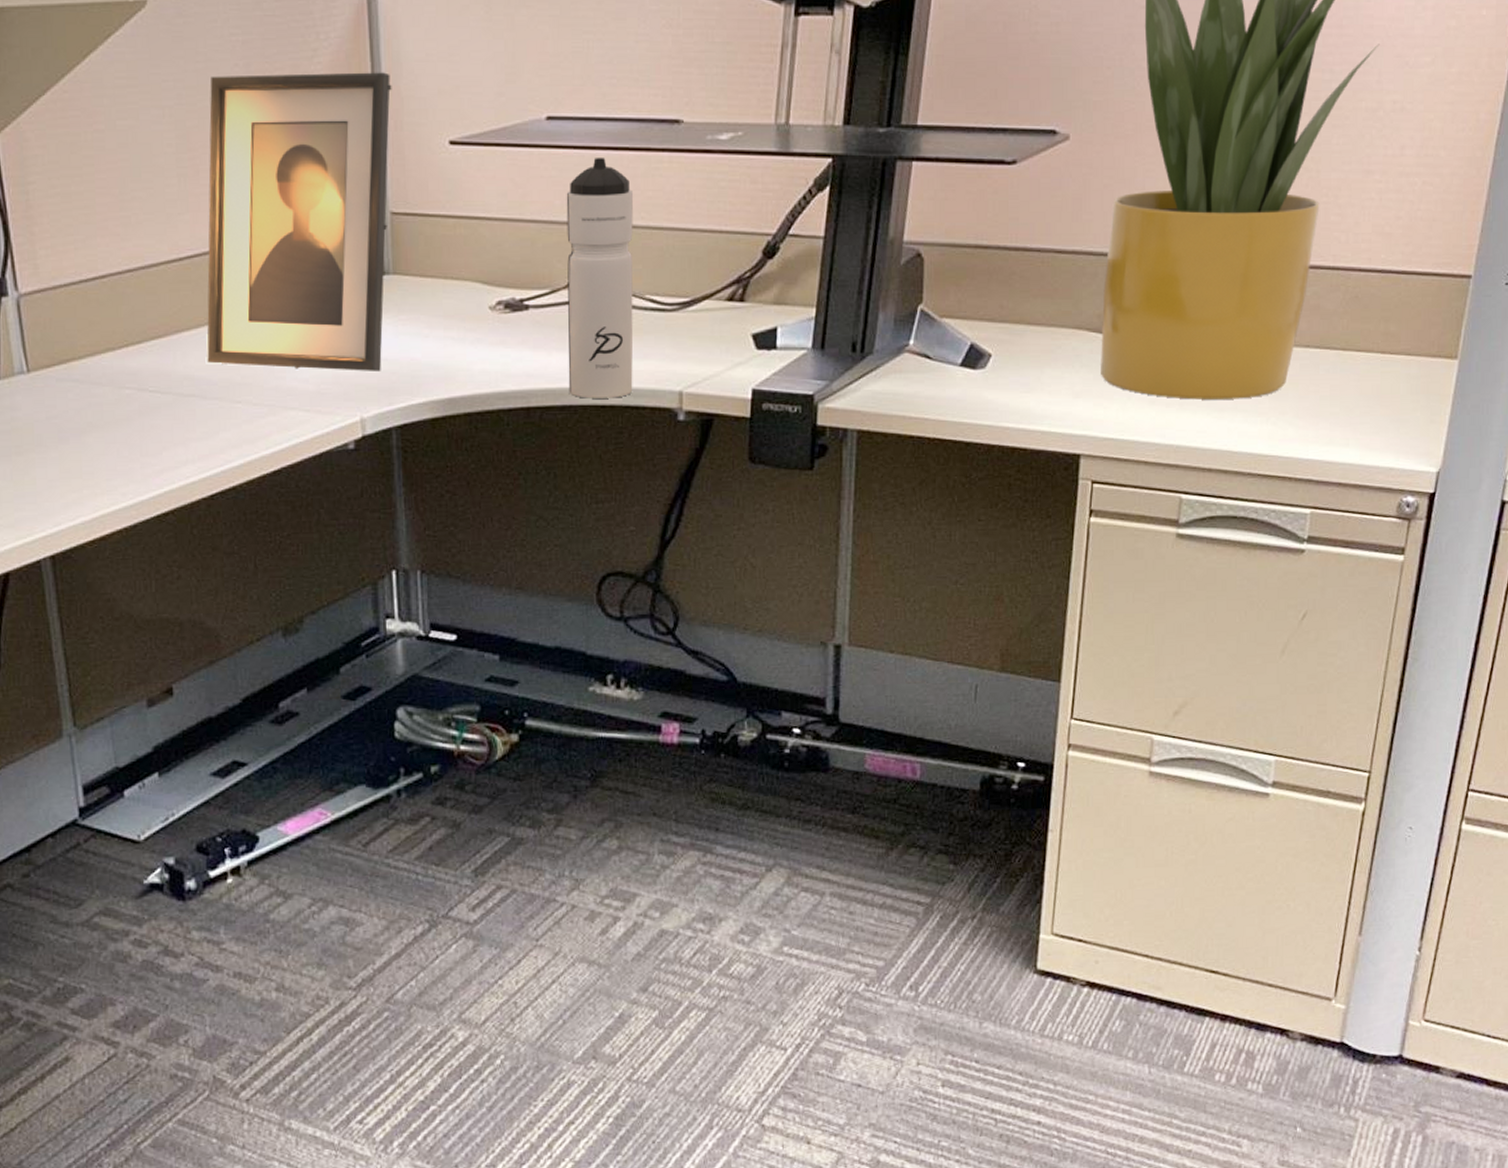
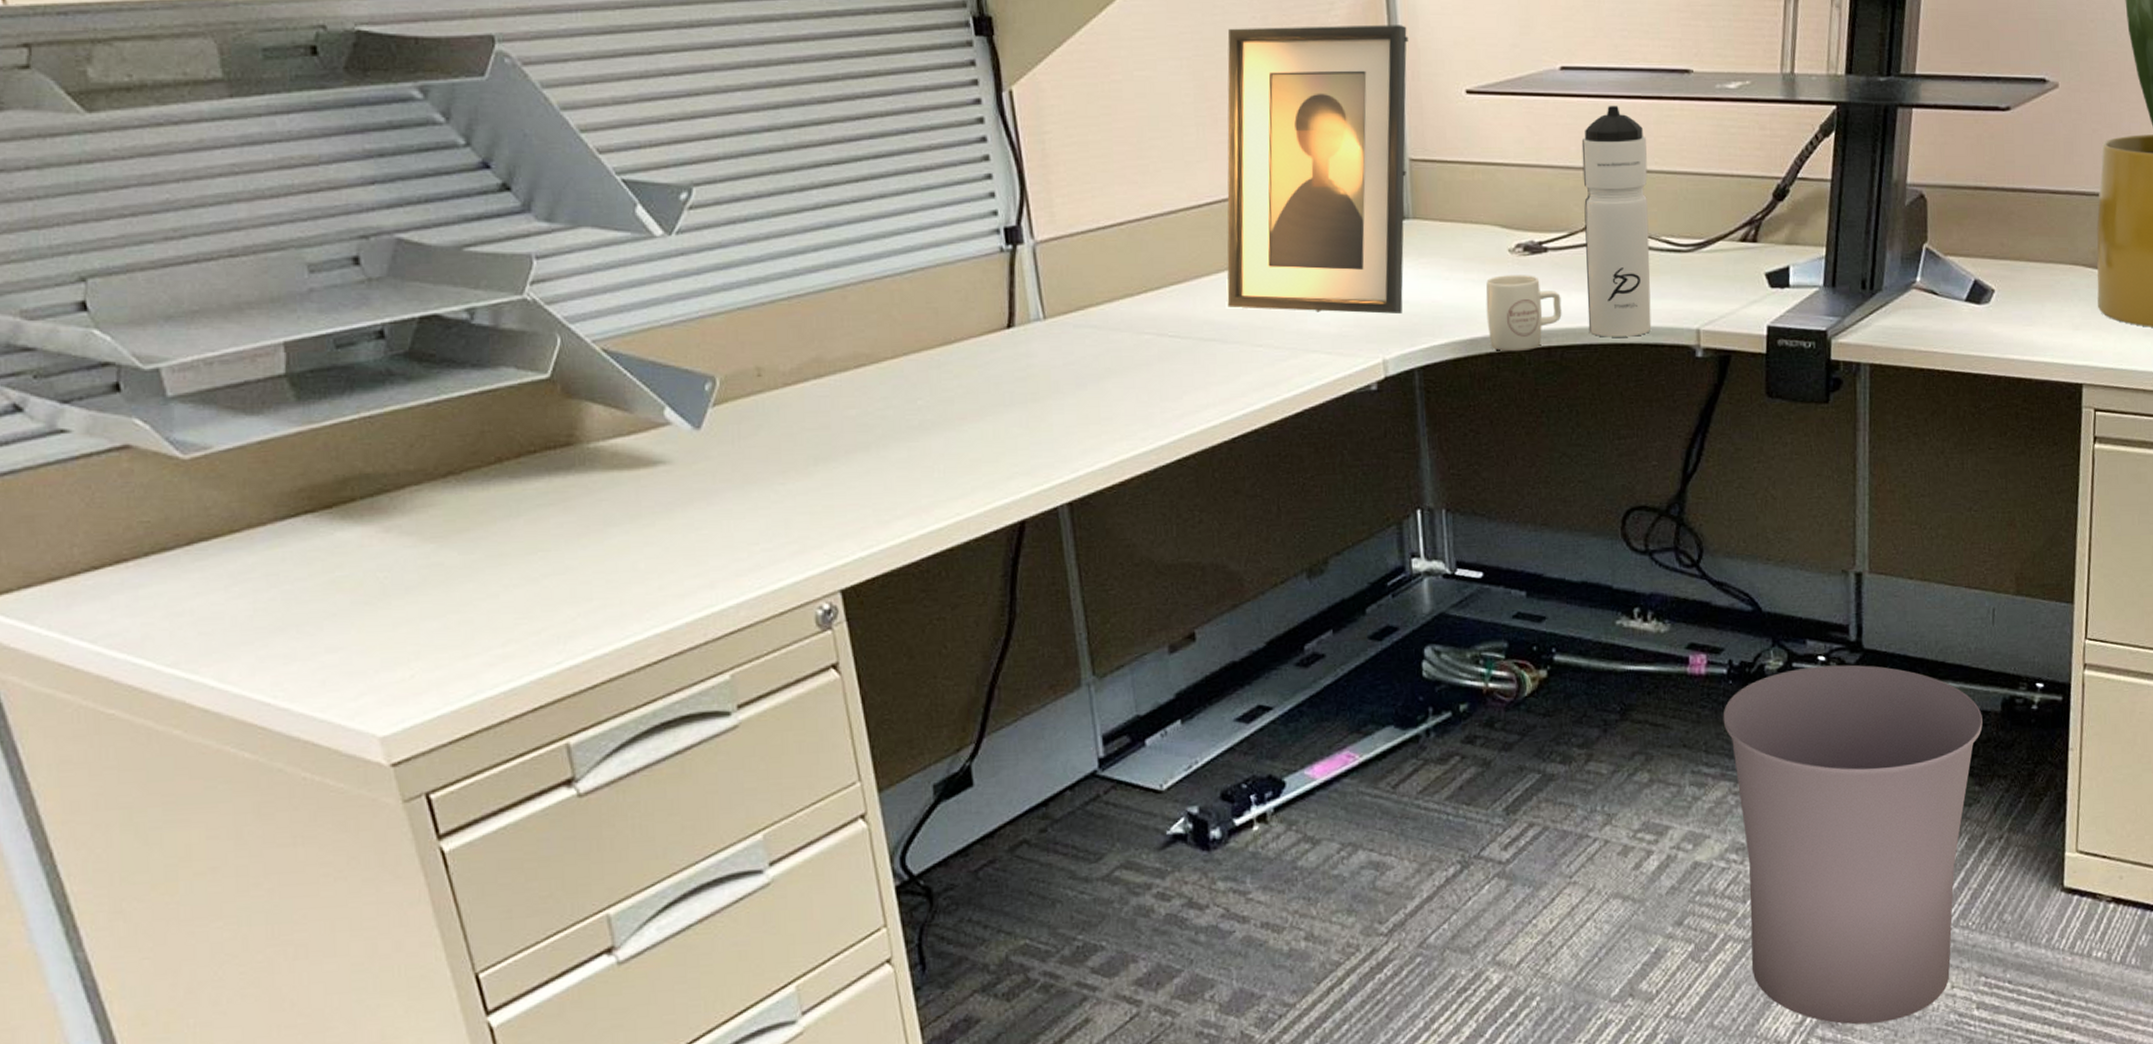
mug: none [465,333,542,412] -> present [1485,275,1562,352]
waste bin: none [694,738,960,1097] -> present [1723,664,1983,1025]

